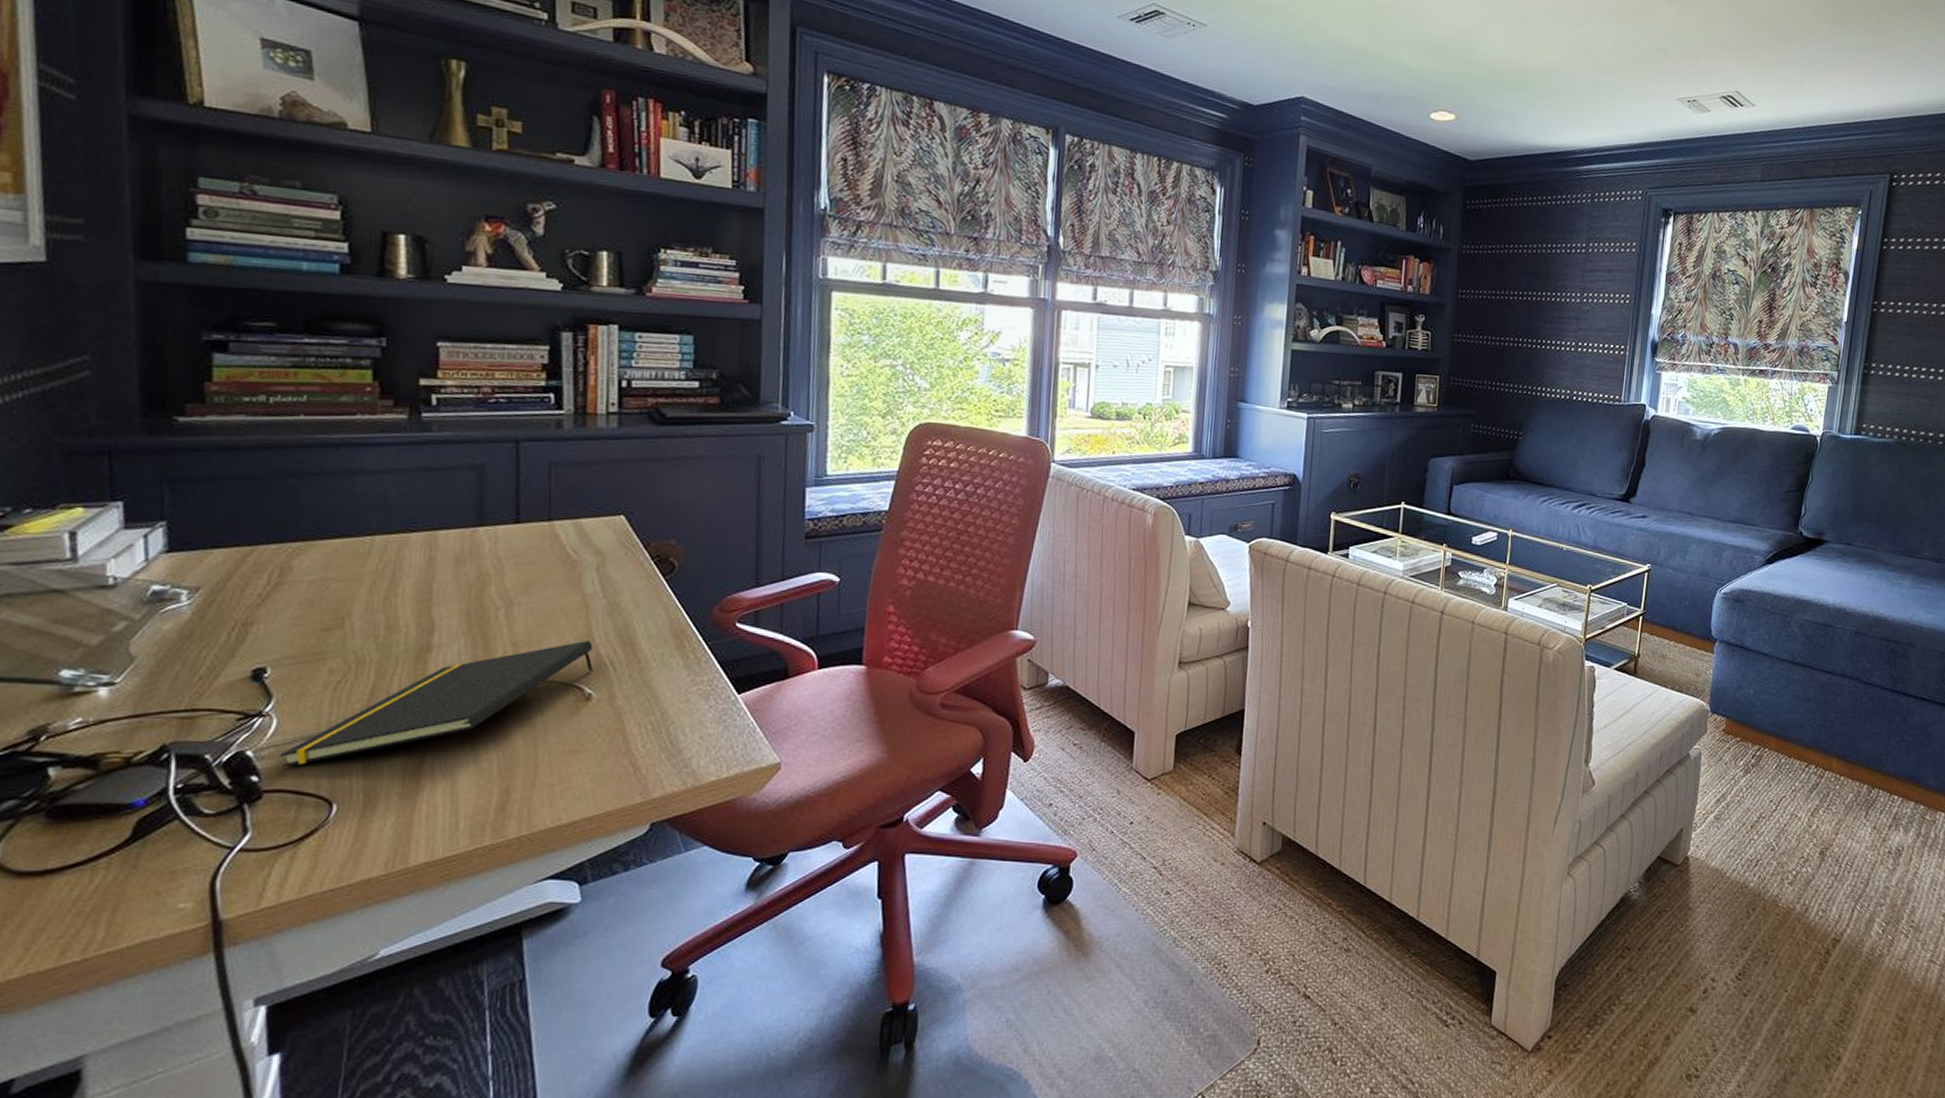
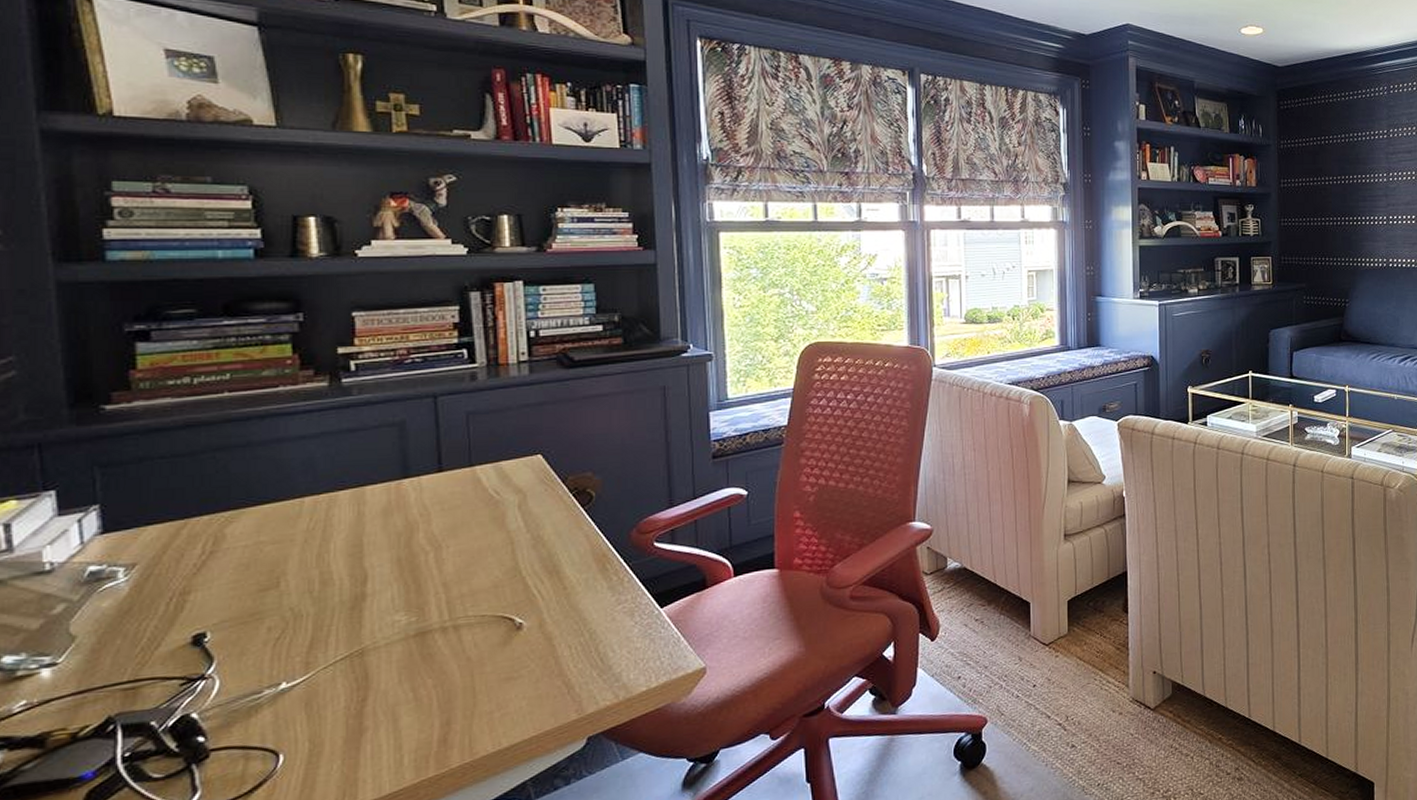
notepad: present [279,640,594,768] -> none [224,573,523,725]

